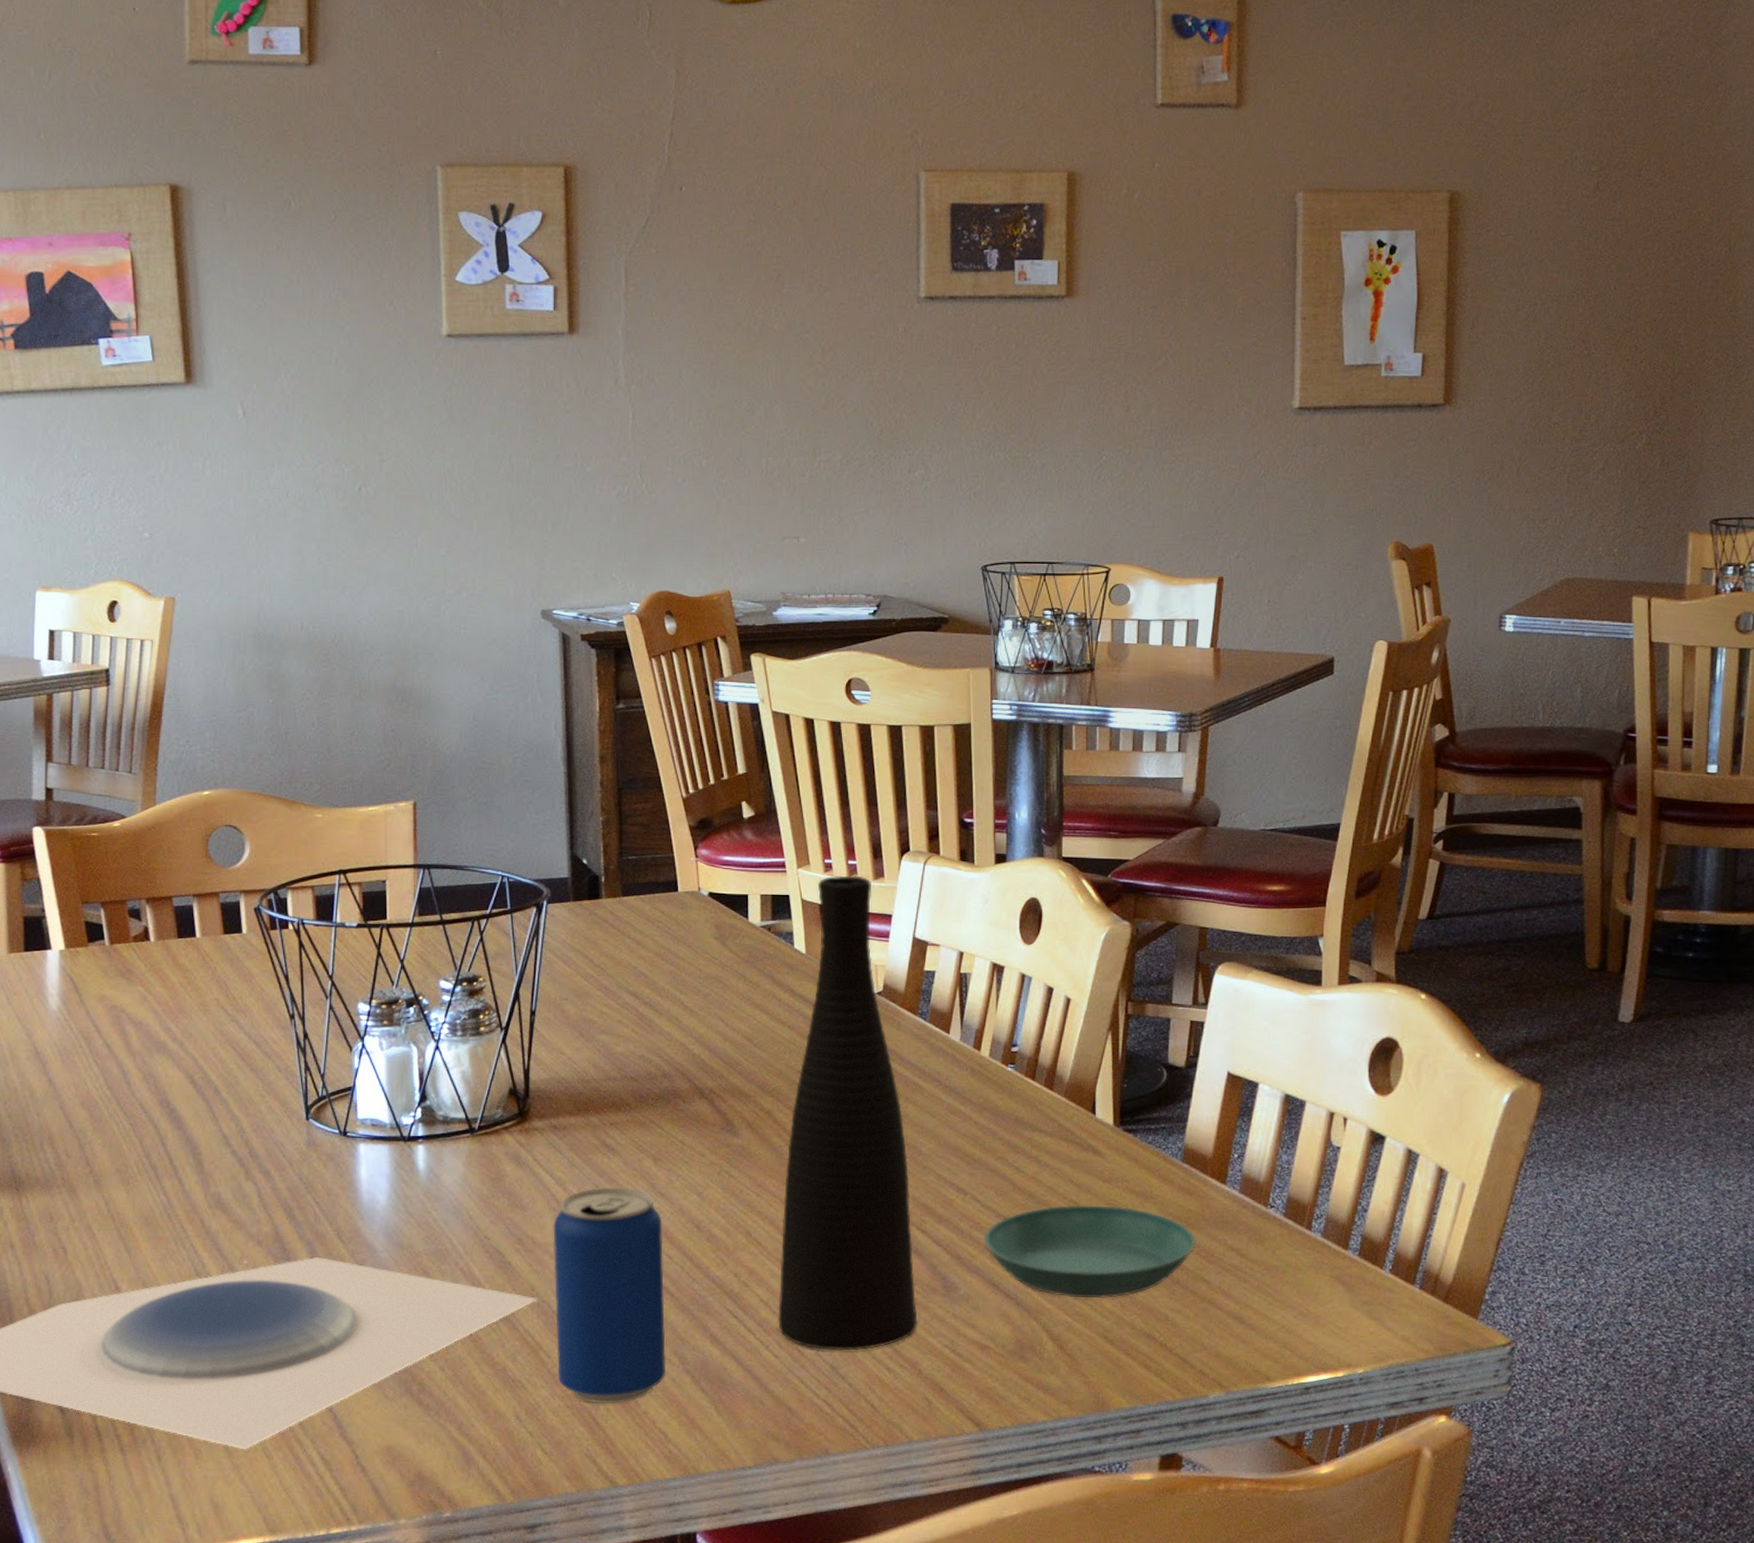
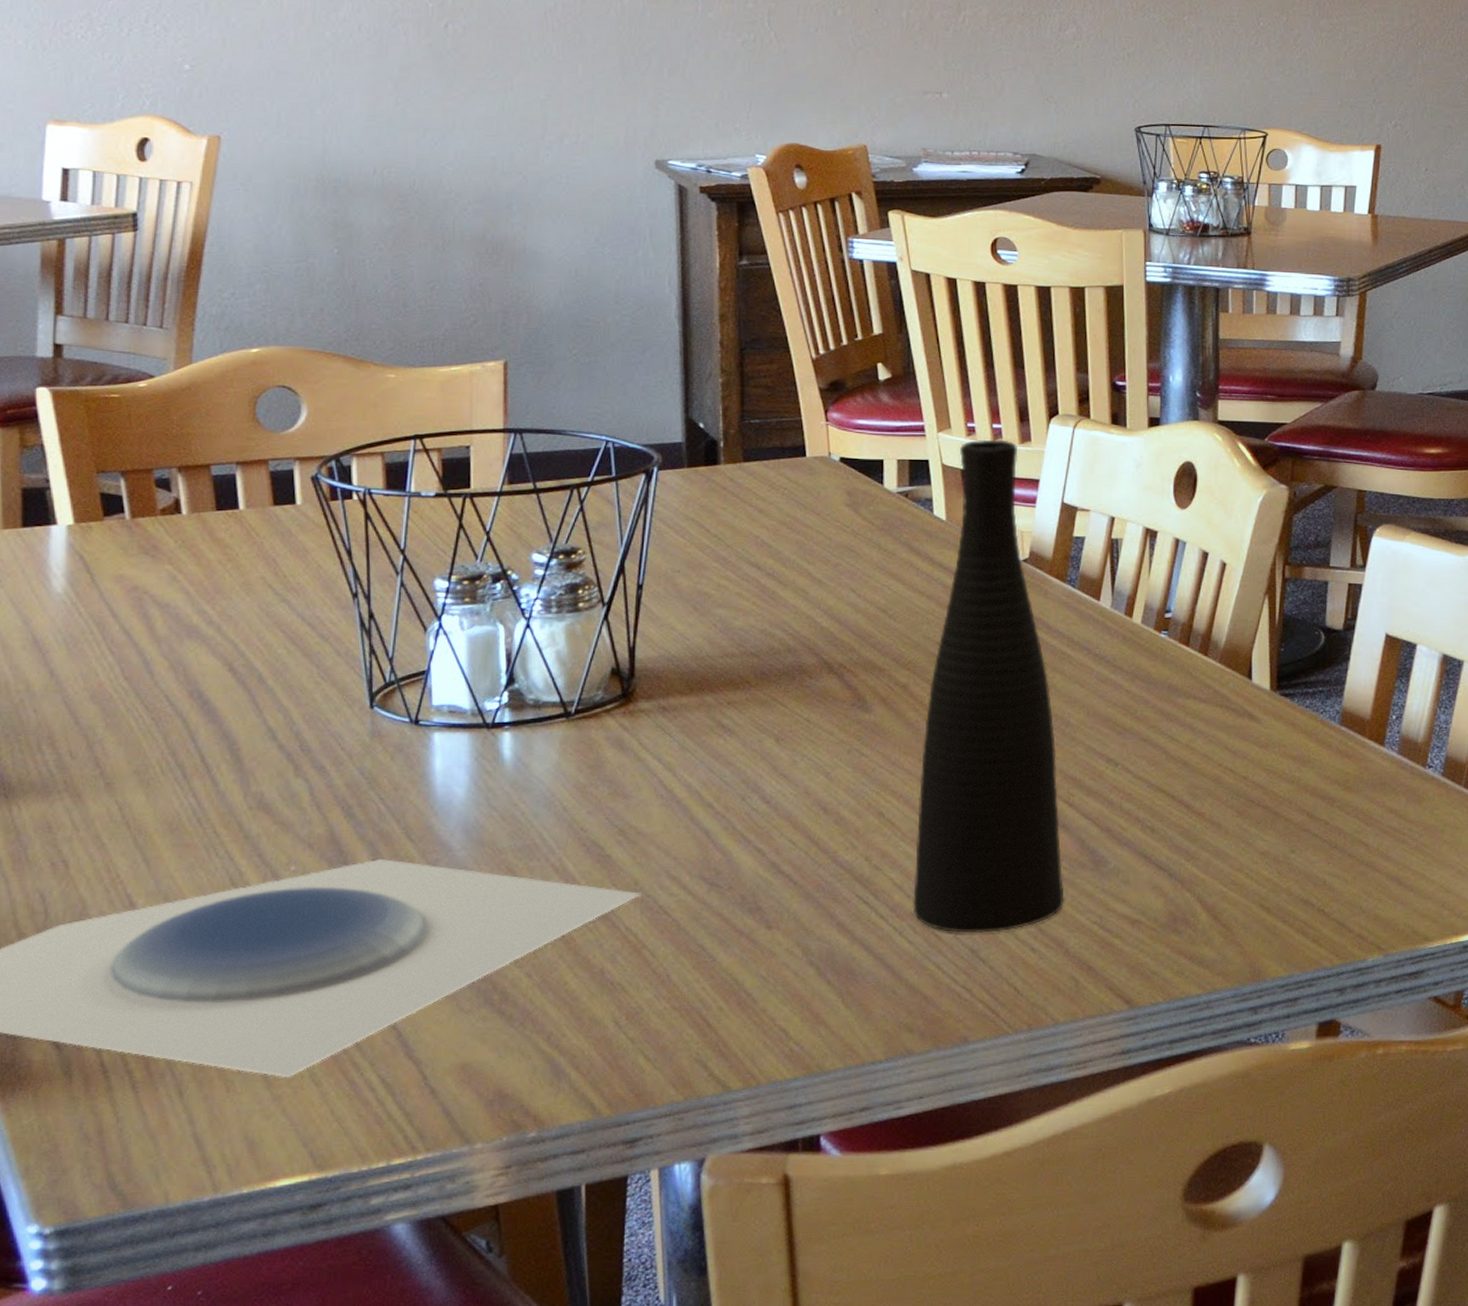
beverage can: present [553,1187,667,1404] -> none [660,770,788,1004]
saucer: present [983,1205,1196,1299] -> none [1135,772,1354,867]

